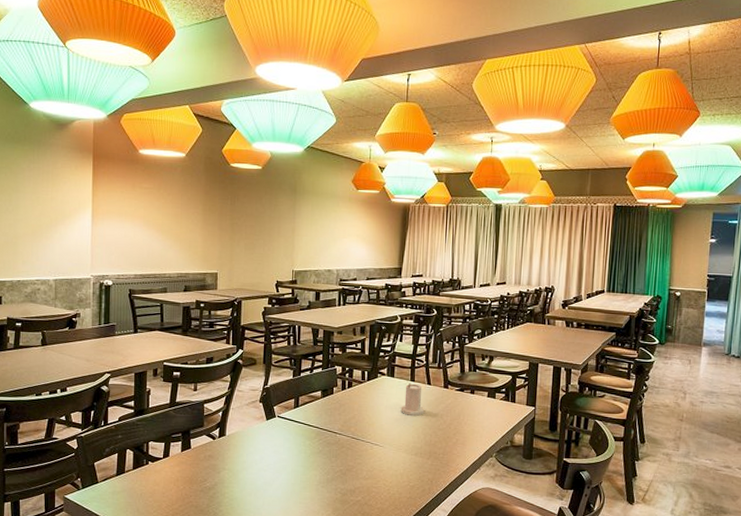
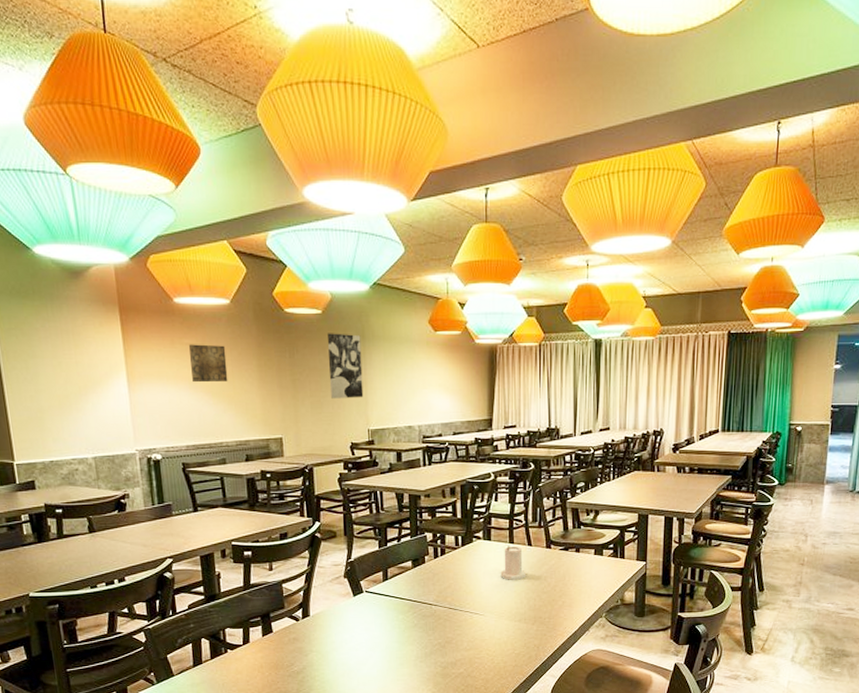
wall art: none [146,188,178,223] -> present [188,344,228,383]
wall art: none [262,186,293,243] -> present [328,333,364,399]

